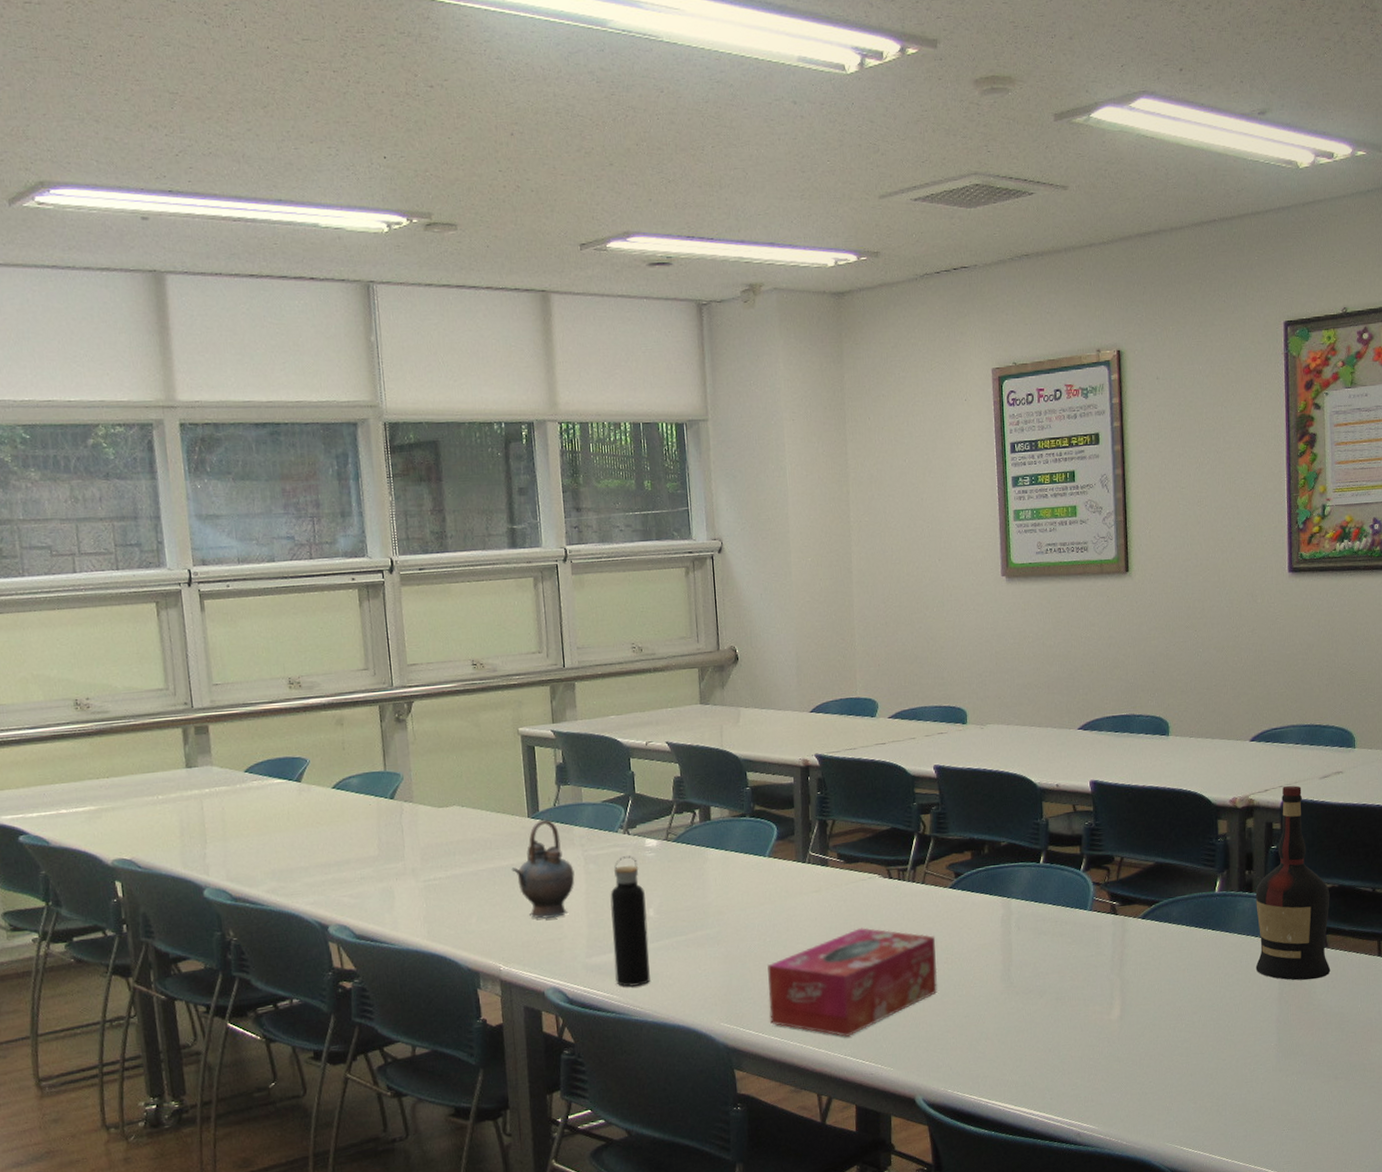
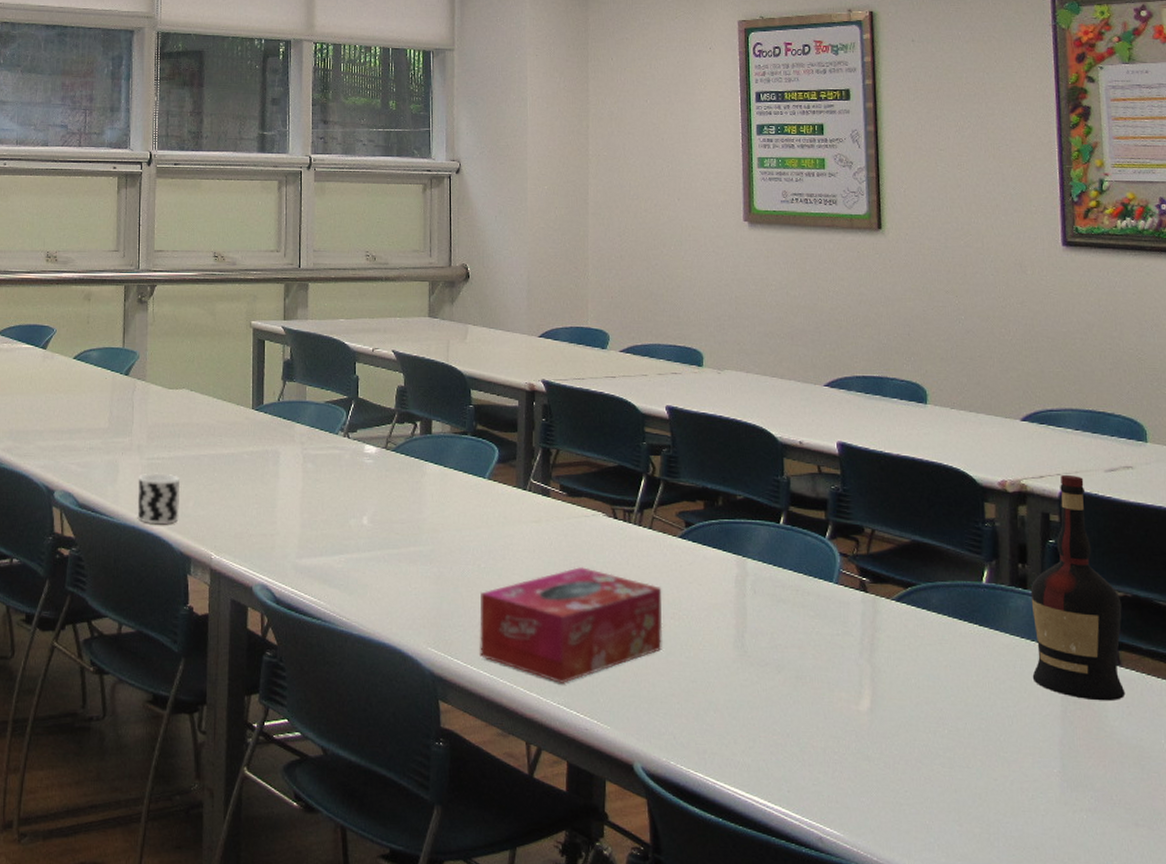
cup: none [416,893,463,945] -> present [137,473,181,524]
teapot: present [511,819,575,919] -> none [231,412,292,512]
water bottle: present [610,856,650,987] -> none [324,459,361,595]

